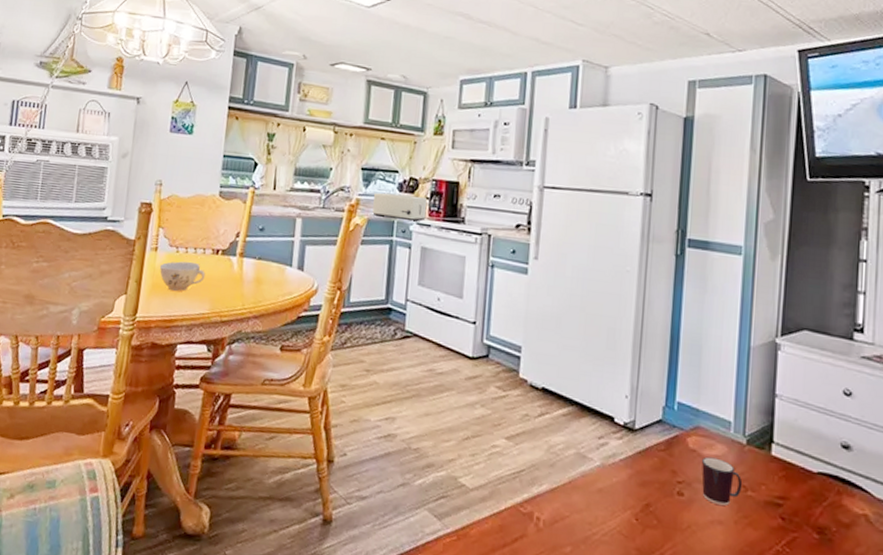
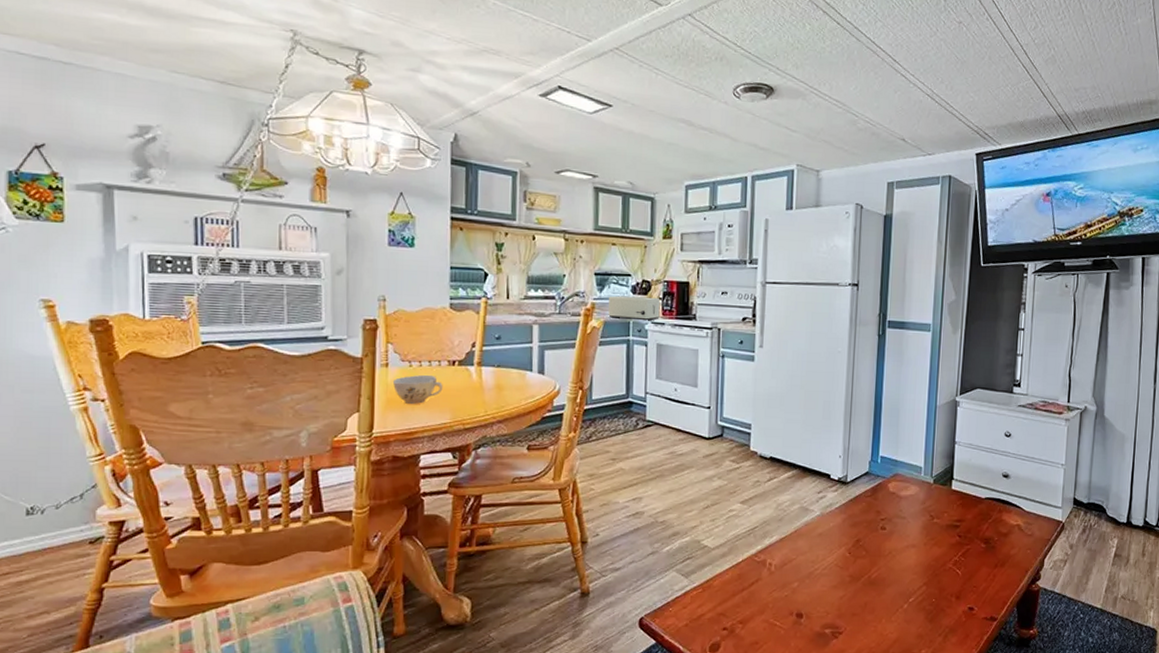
mug: present [701,456,743,507] -> none [899,496,930,533]

